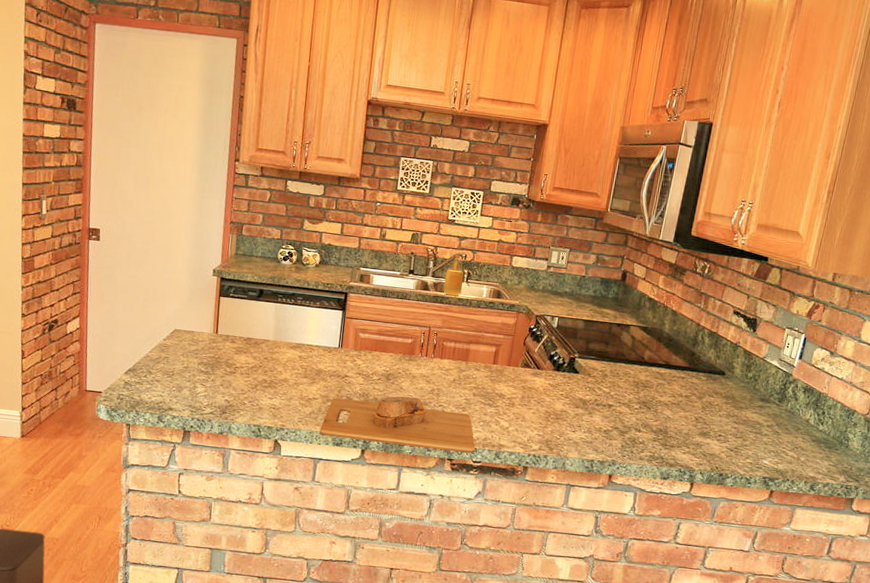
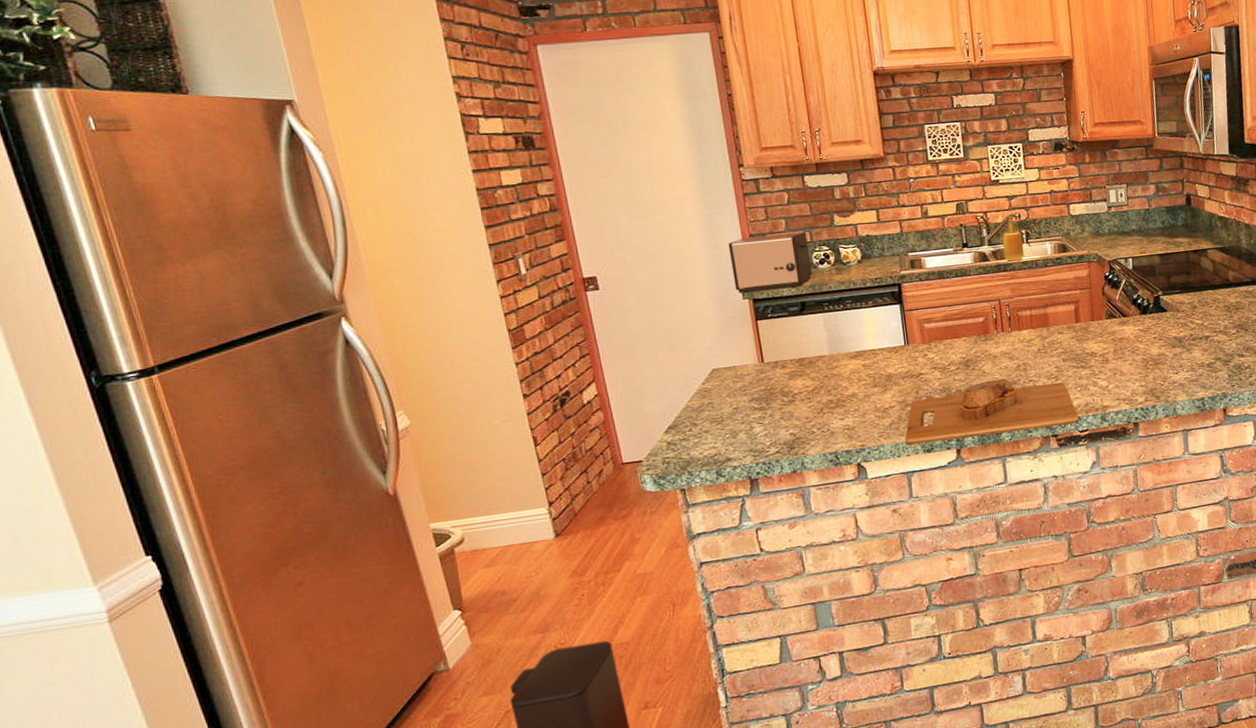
toaster: none [209,223,278,277] -> present [728,231,813,294]

